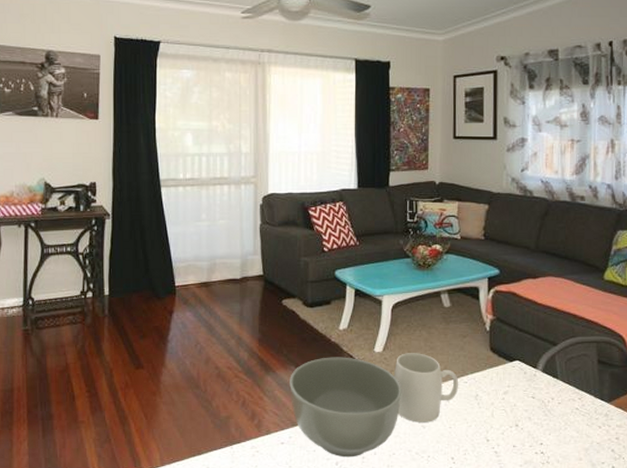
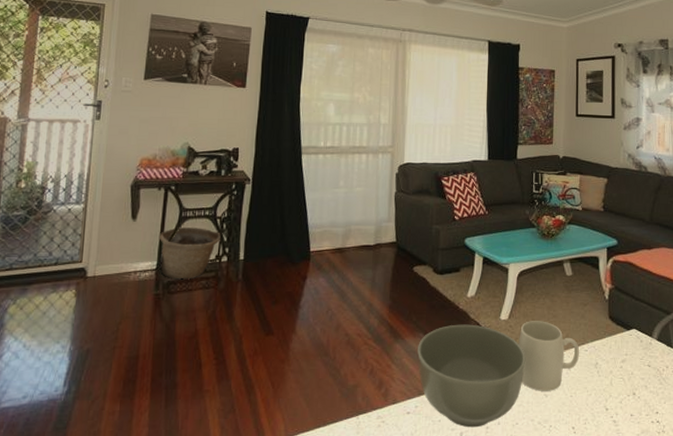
basket: none [23,264,84,315] -> present [159,227,221,280]

